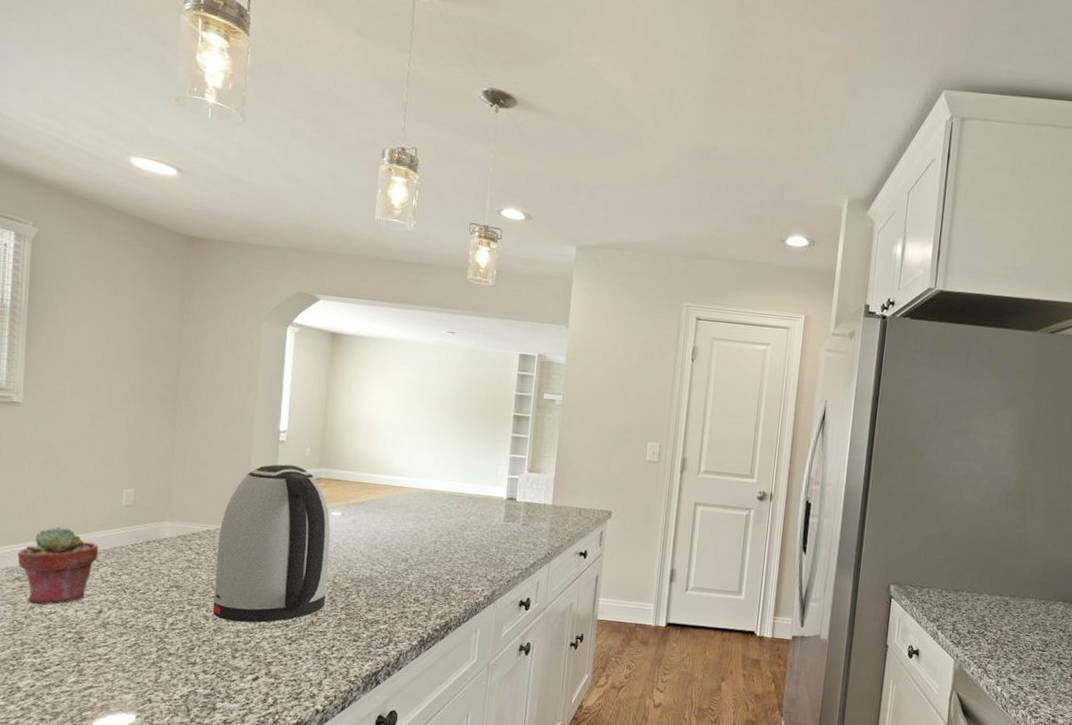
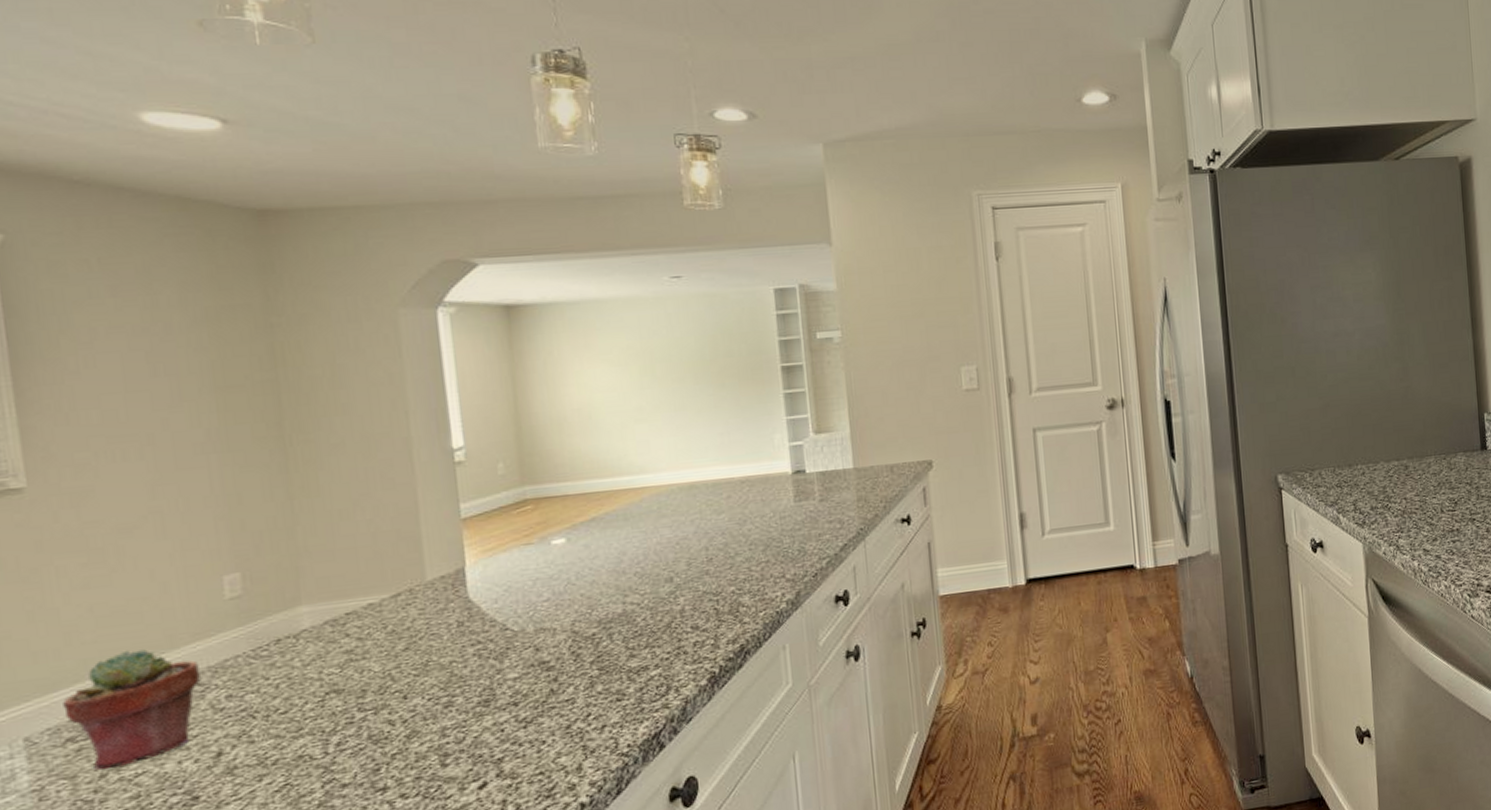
kettle: present [212,464,331,623] -> none [387,490,566,719]

